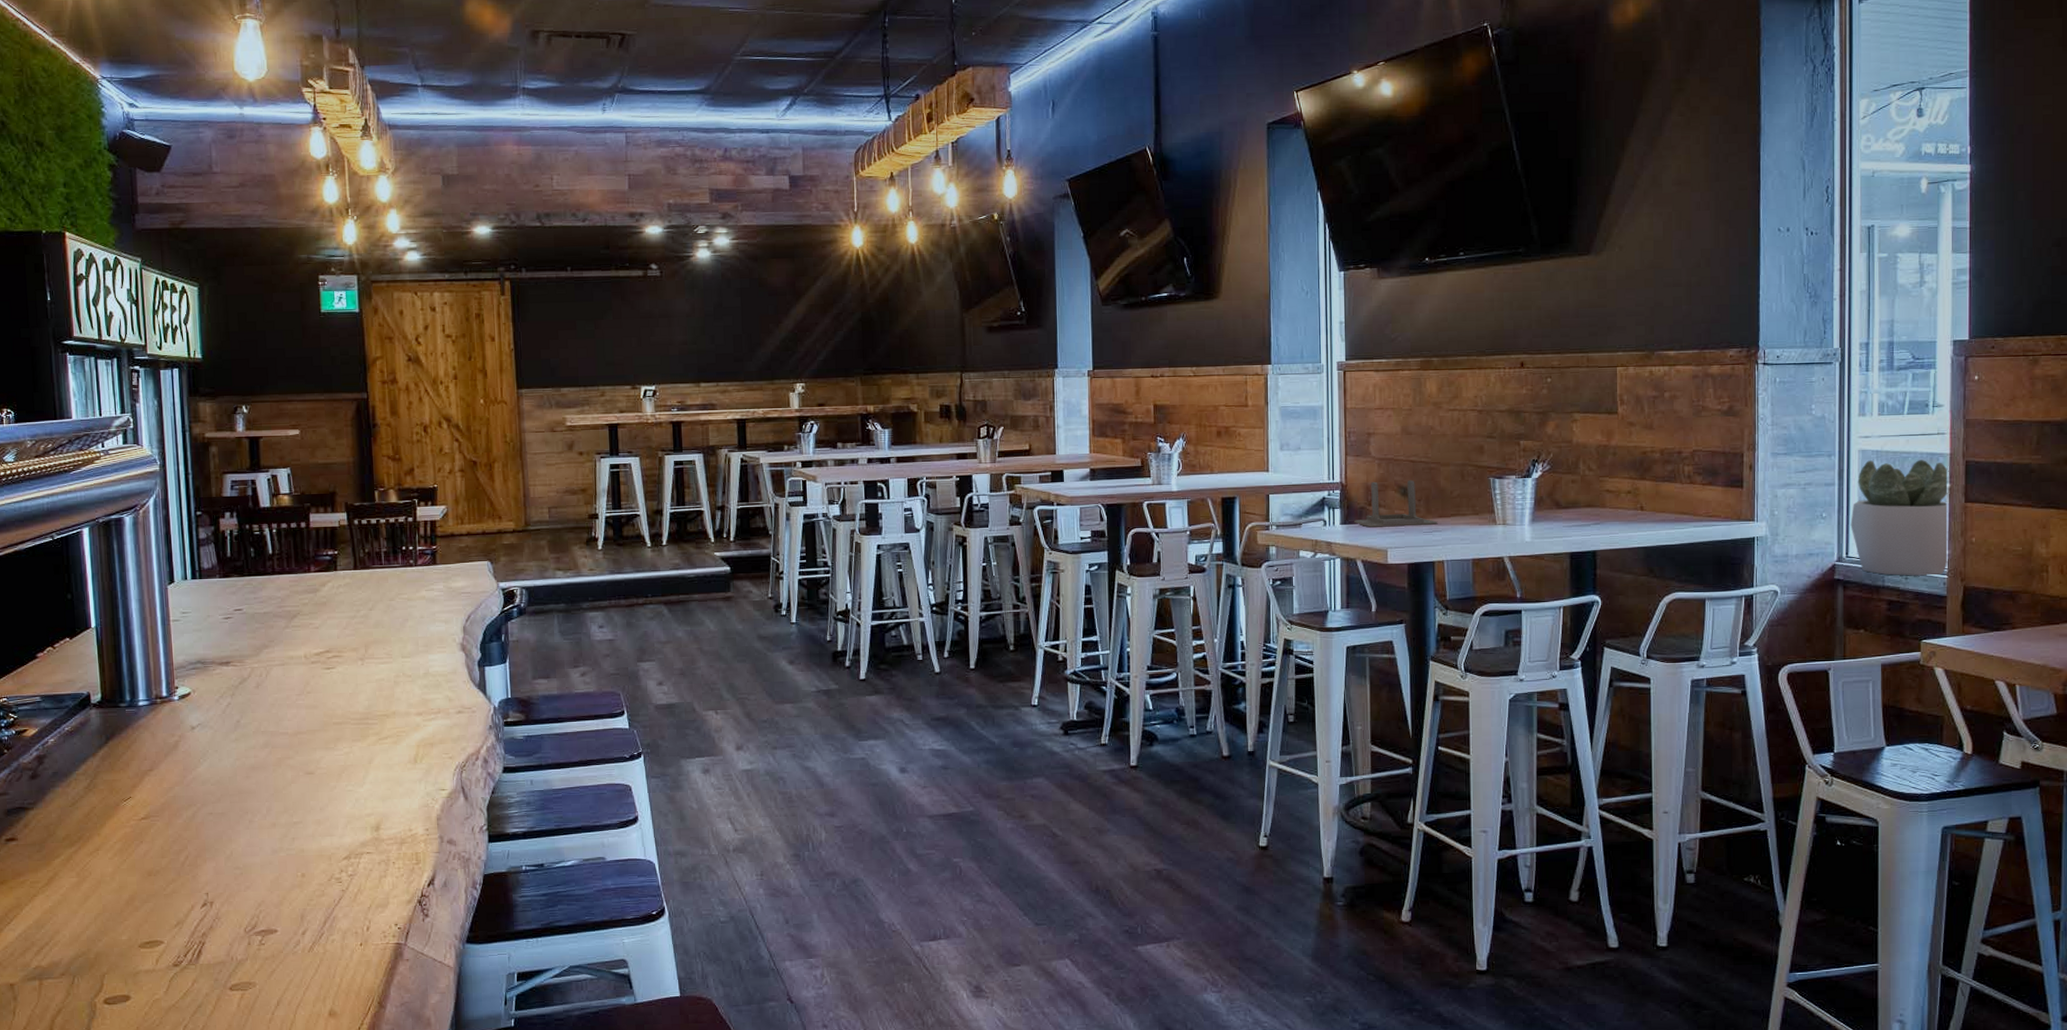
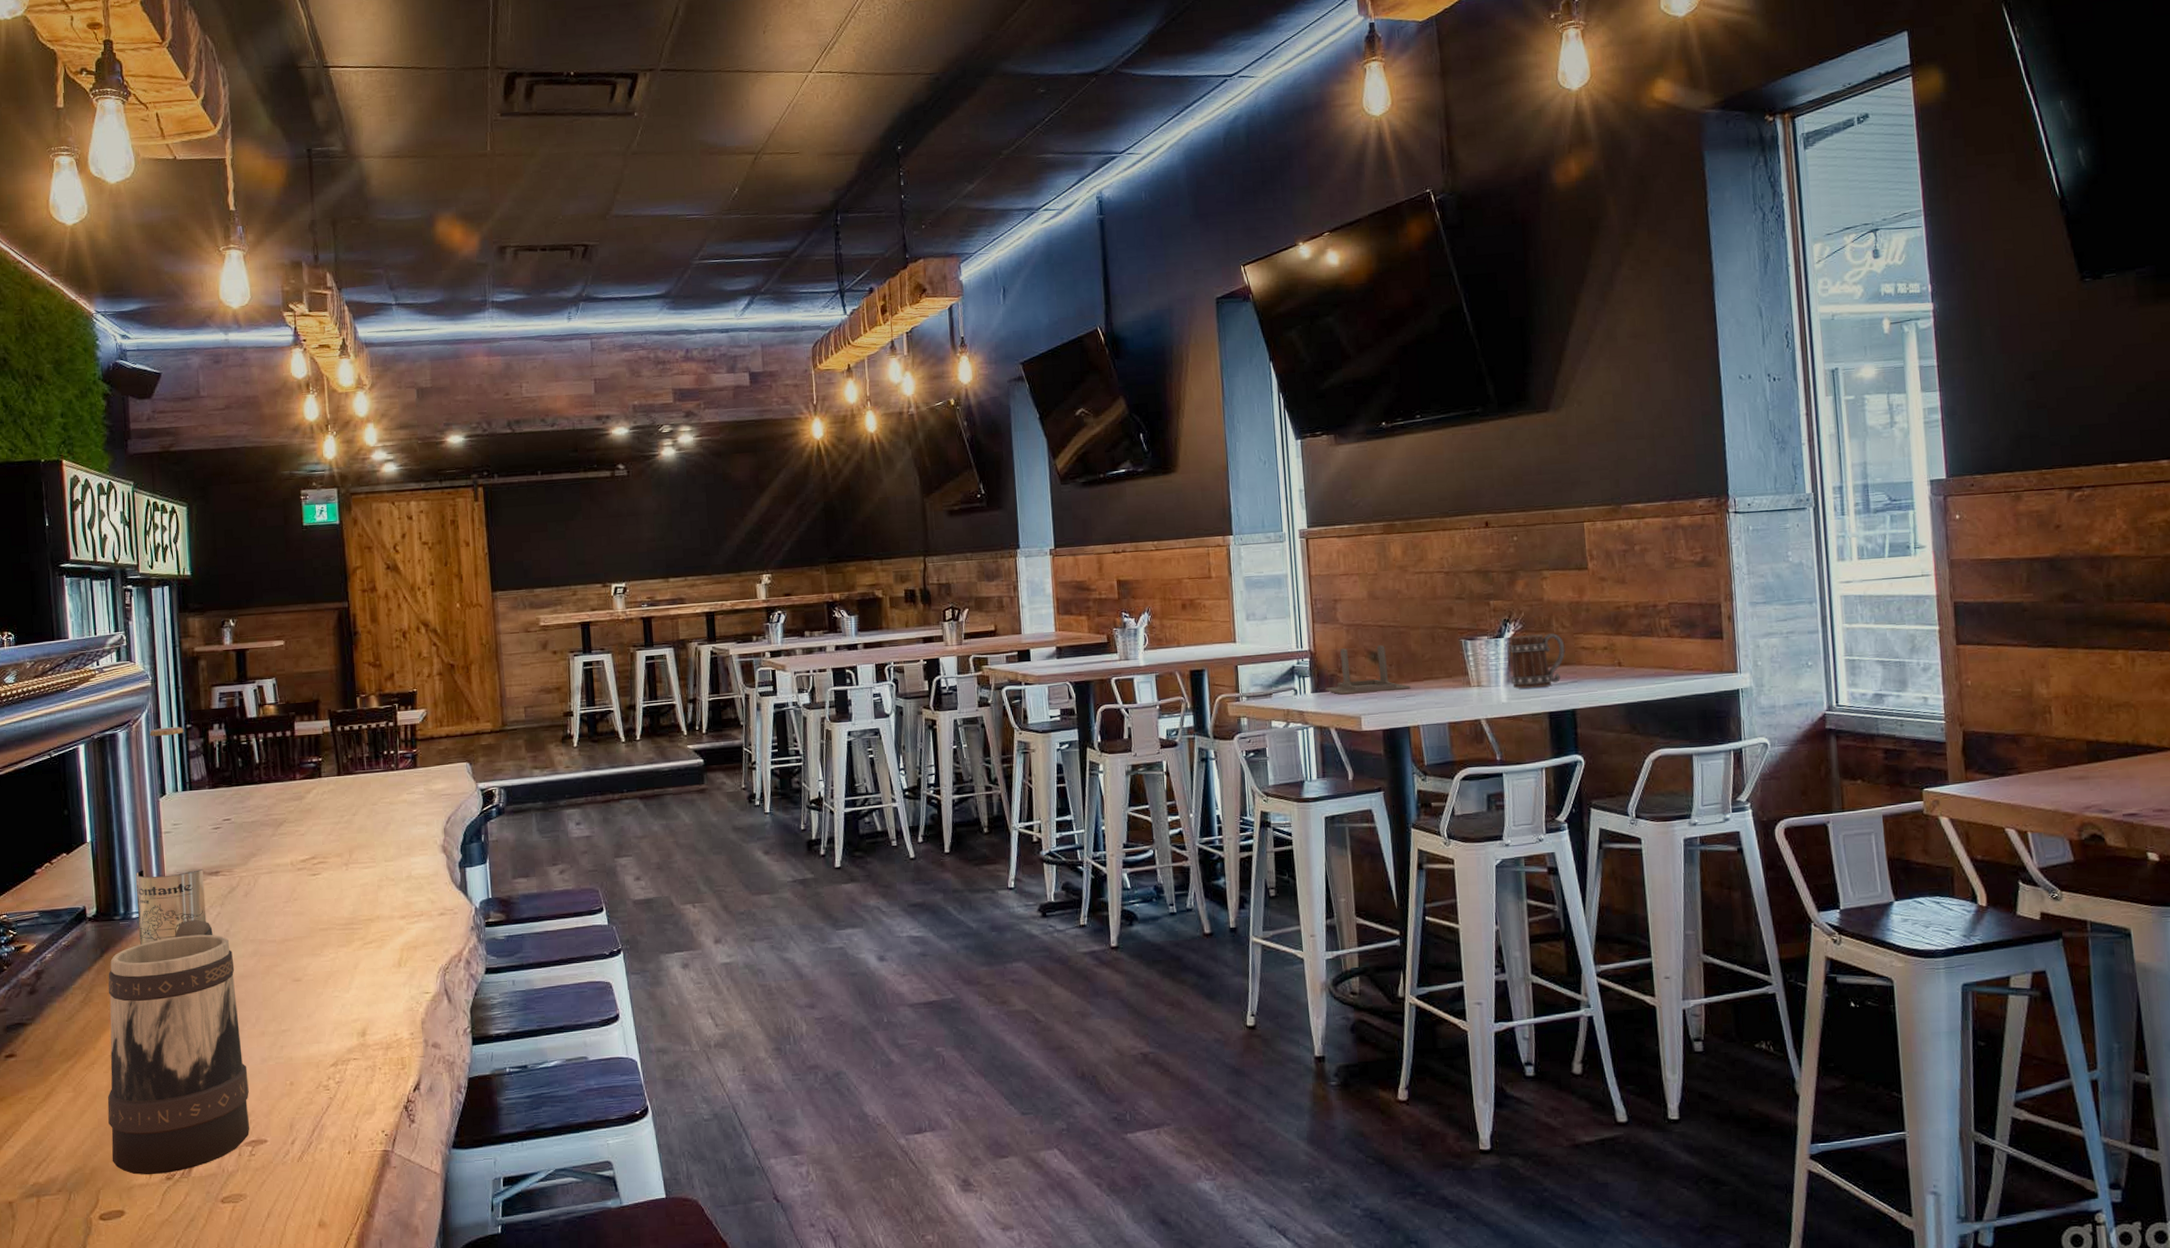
beer mug: none [112,709,260,961] -> present [107,919,250,1175]
beer bottle: none [143,514,217,733] -> present [136,727,207,945]
beer mug: none [1536,475,1590,529] -> present [1509,633,1566,689]
succulent plant: present [1850,460,1949,576] -> none [1838,603,1945,723]

